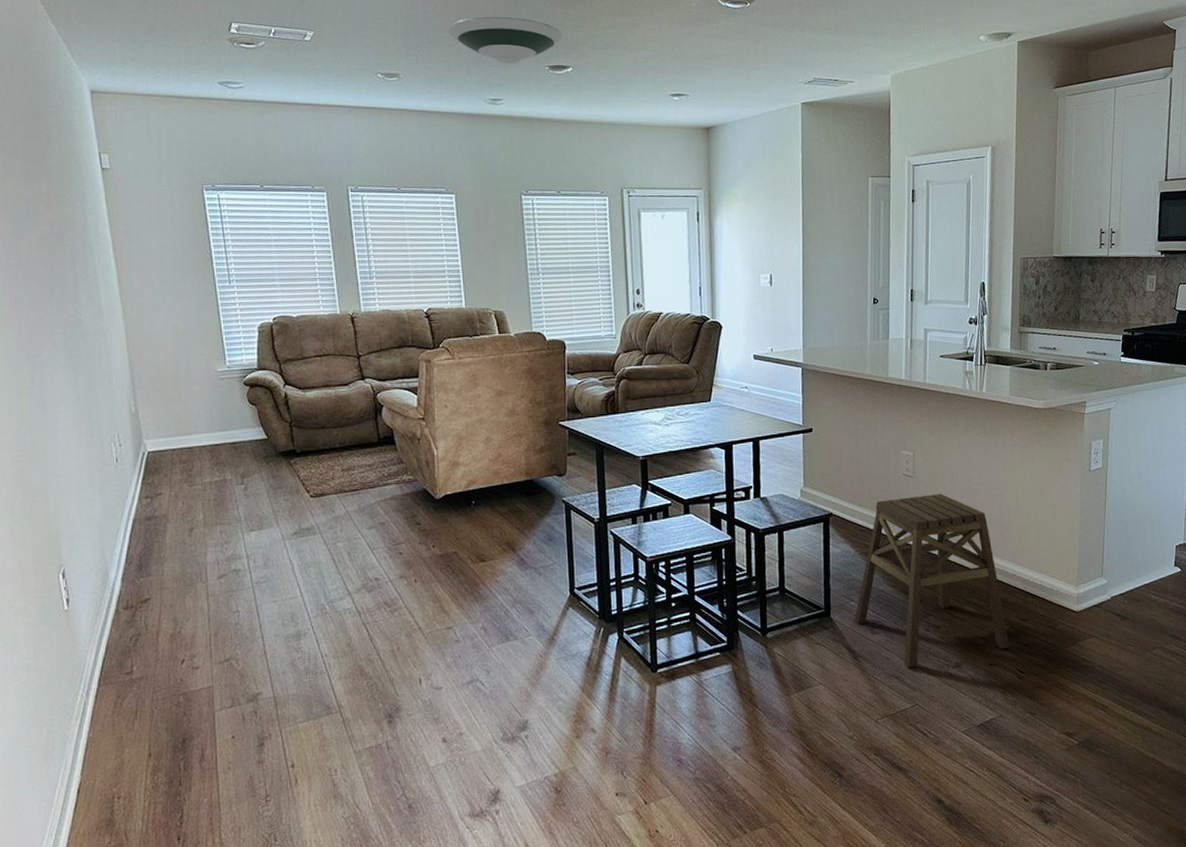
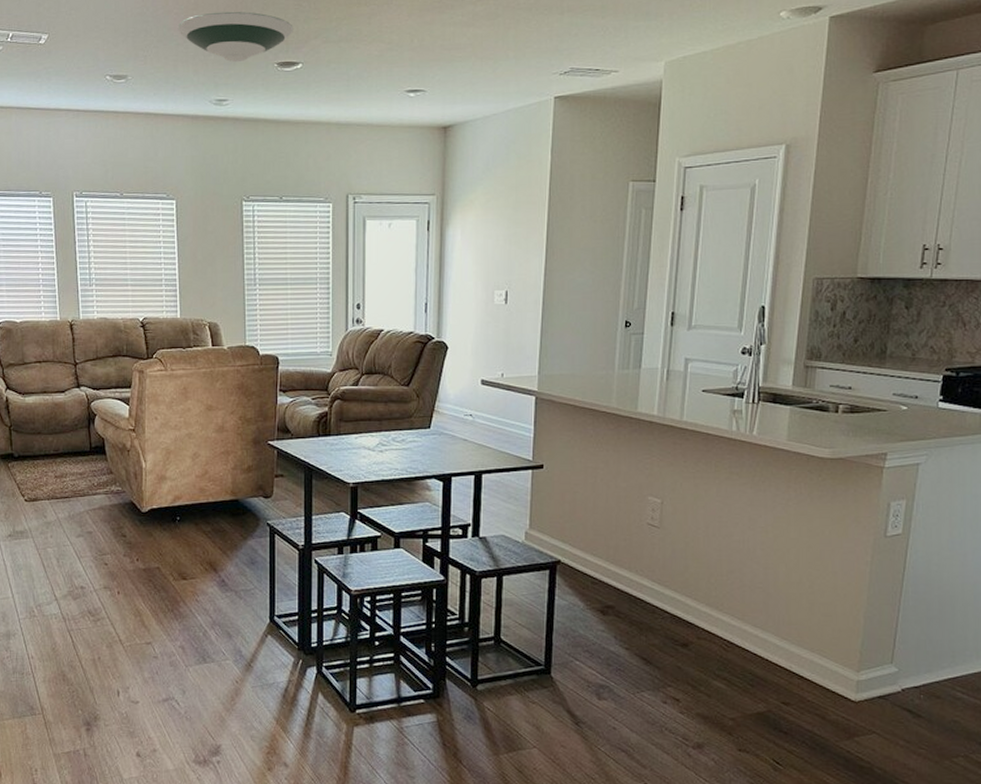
stool: present [854,494,1010,667] -> none [579,549,765,741]

